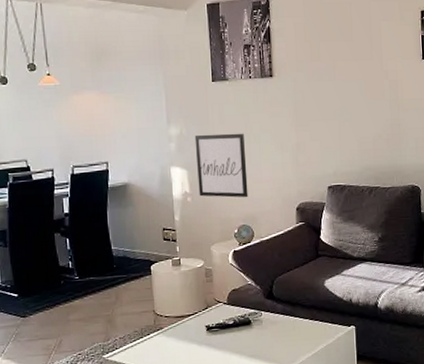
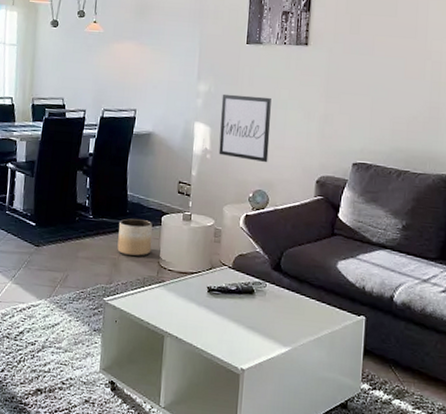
planter: none [108,272,145,310] -> present [117,218,153,257]

